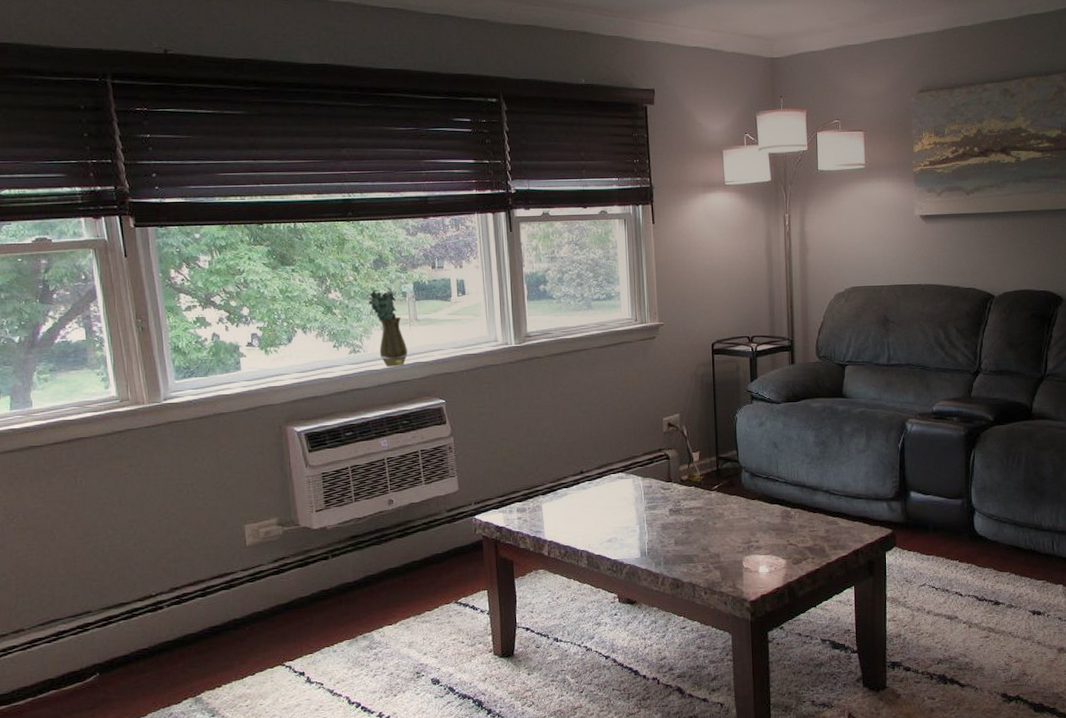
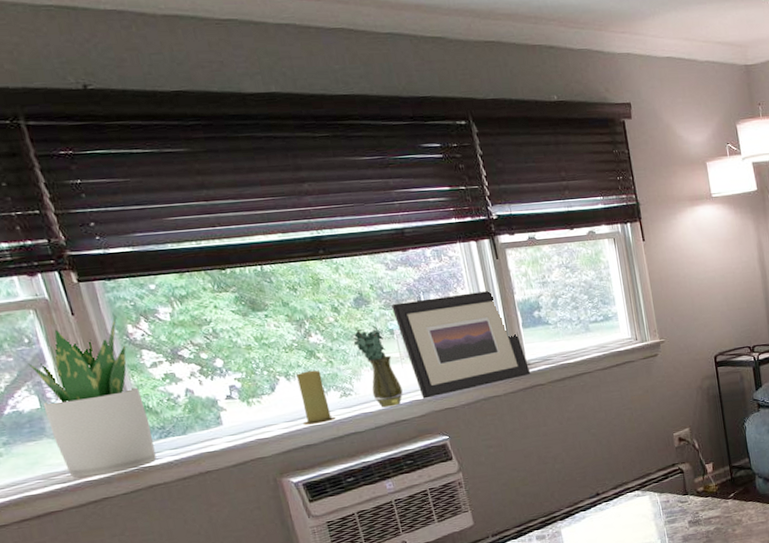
planter: none [81,257,178,409] -> present [28,313,157,478]
candle: none [312,325,343,377] -> present [296,370,336,425]
picture frame: none [407,261,530,362] -> present [391,289,531,399]

